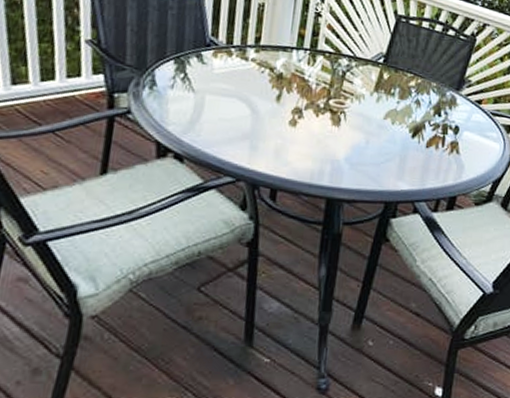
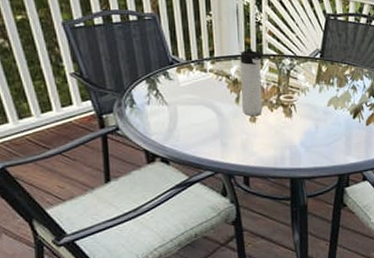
thermos bottle: none [282,40,318,119] -> present [240,48,264,116]

